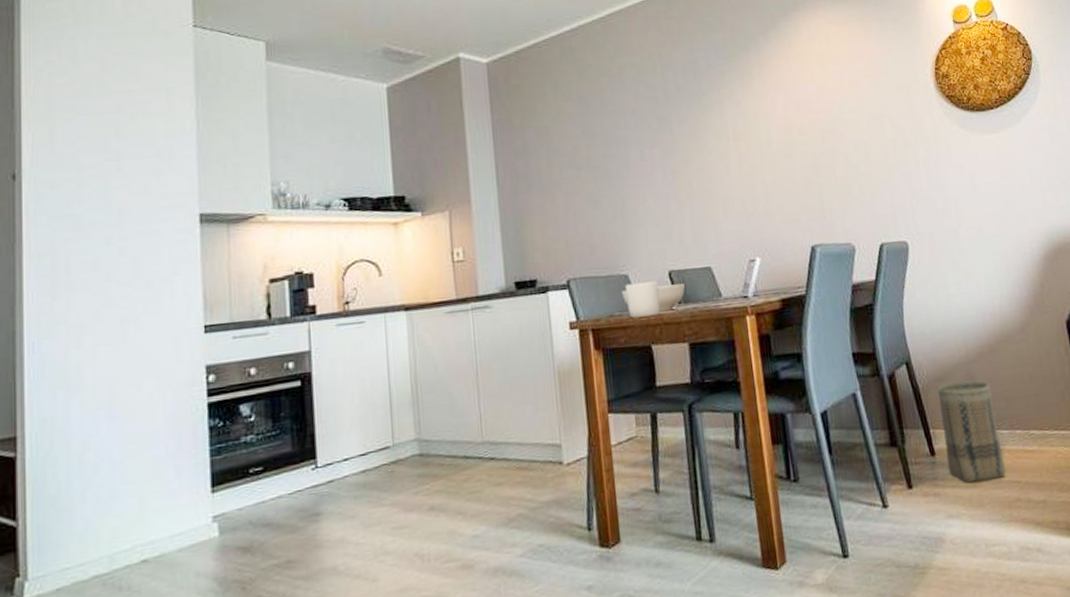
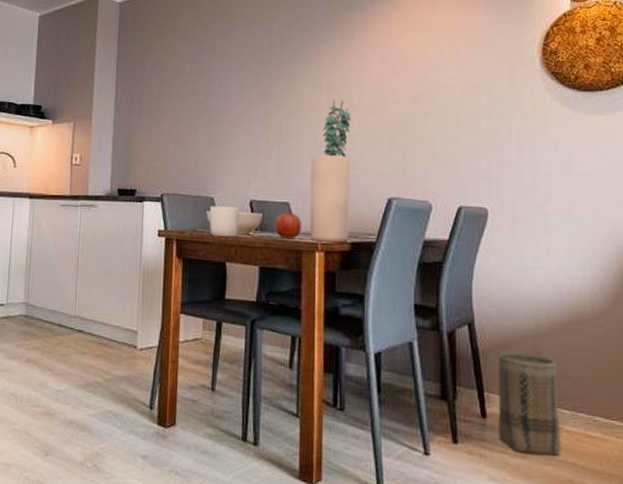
fruit: none [699,276,729,306] -> present [275,211,302,238]
vase: none [727,147,779,305] -> present [310,100,351,243]

